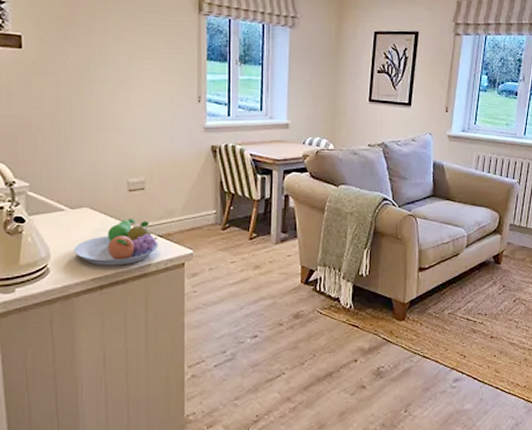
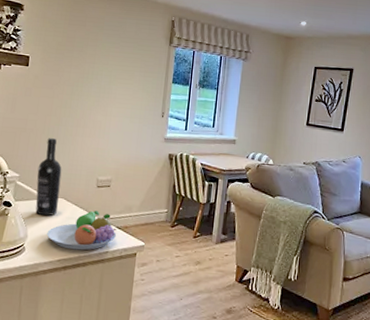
wine bottle: none [52,136,83,230] -> present [35,138,62,216]

